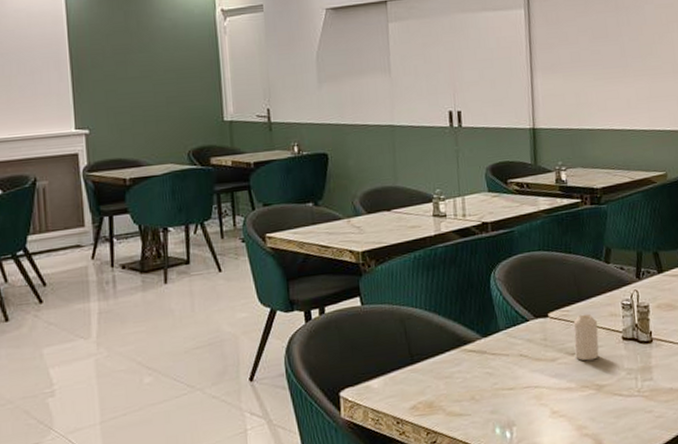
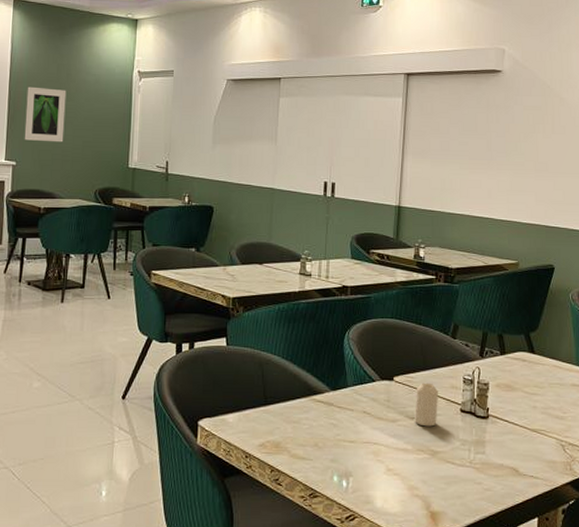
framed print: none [91,40,143,104] -> present [24,86,67,143]

